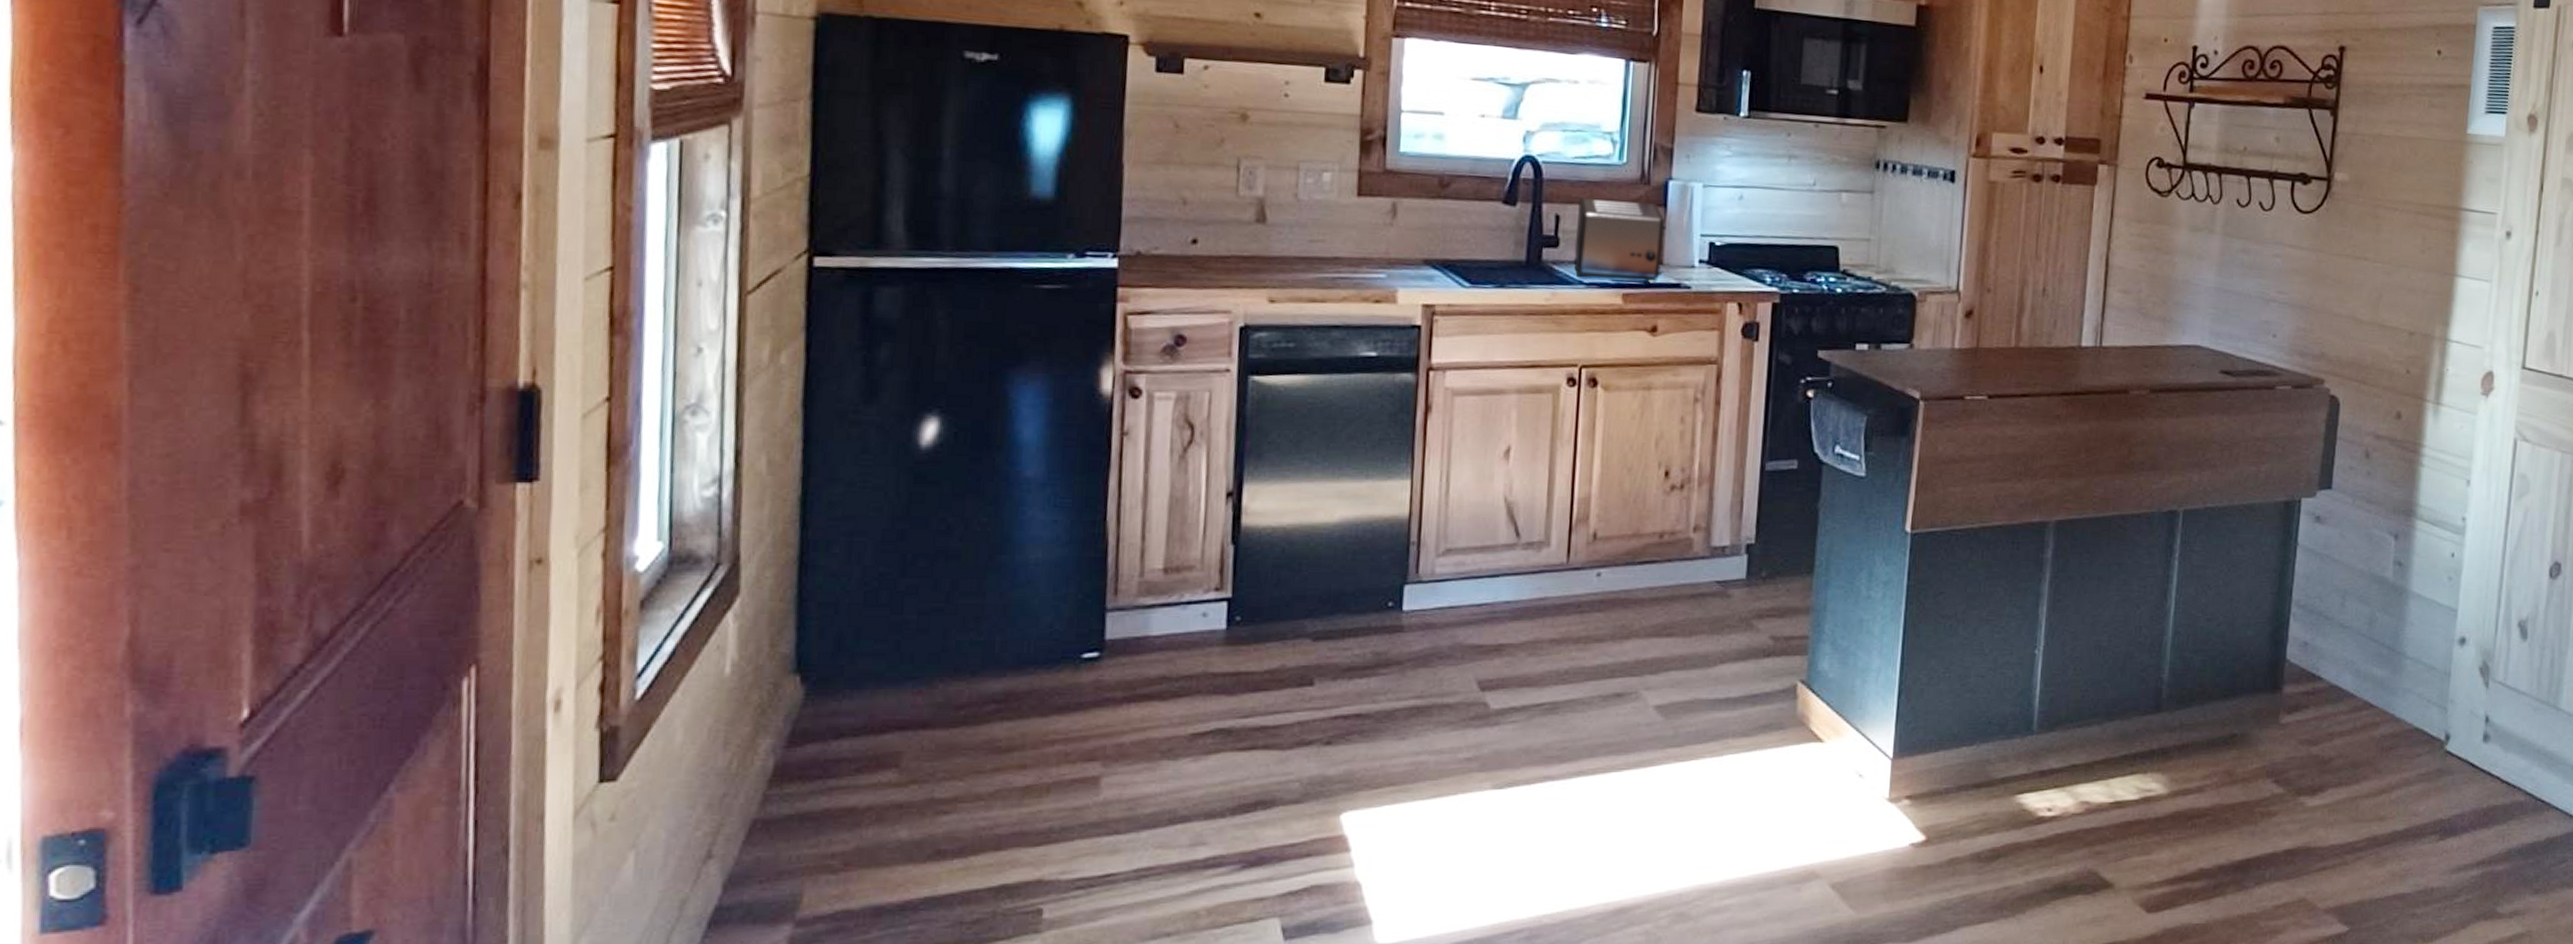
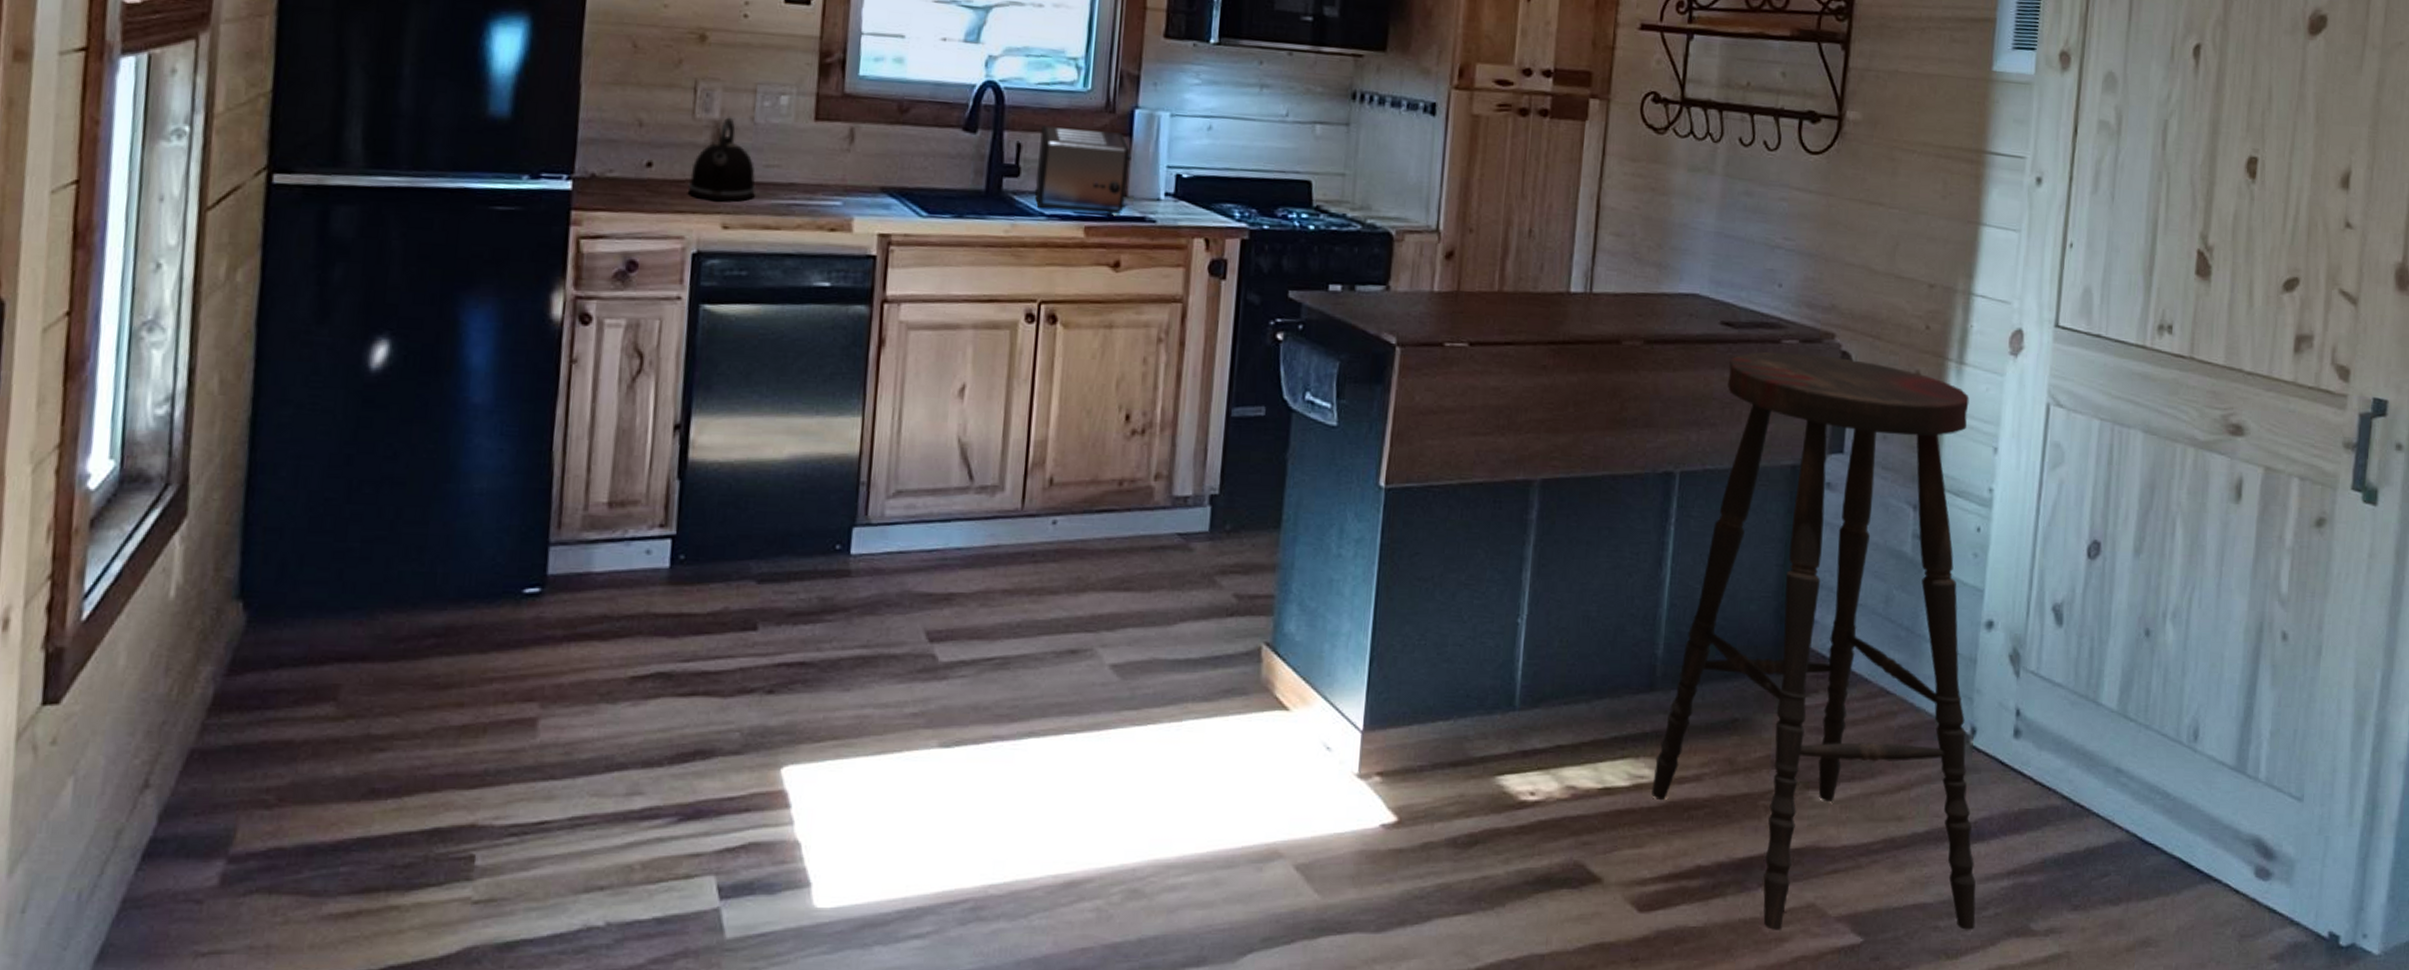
kettle: none [1233,192,1301,277] -> present [688,115,756,203]
bar stool: none [2158,397,2449,924] -> present [1652,351,1976,930]

